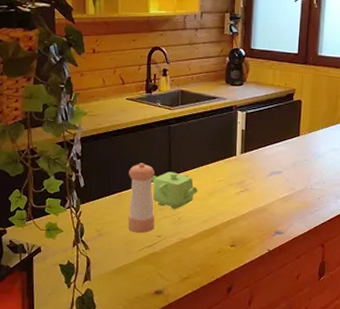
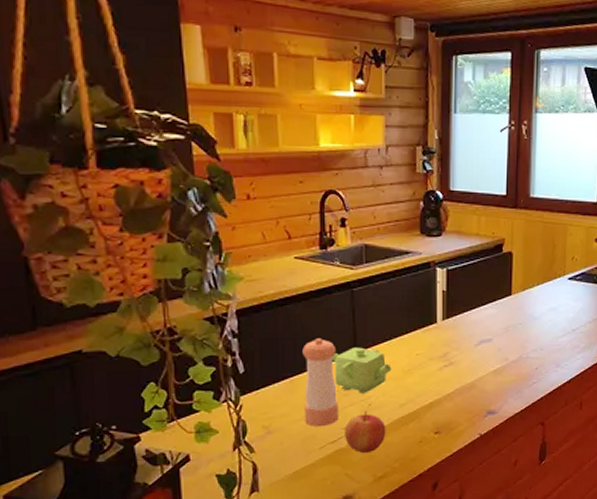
apple: none [158,224,192,257] -> present [345,411,386,453]

